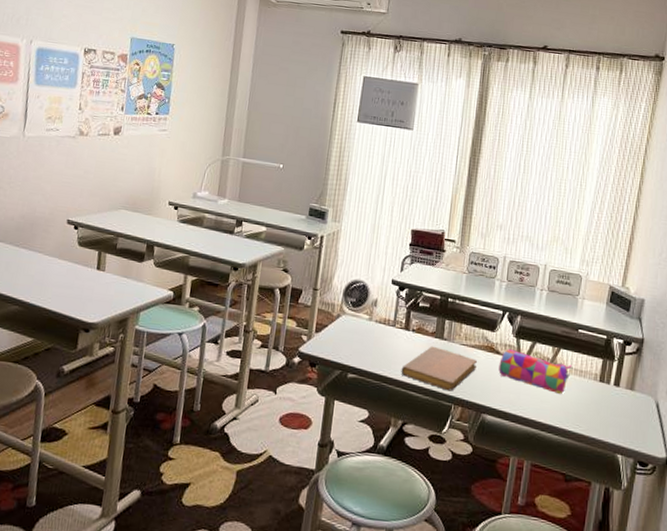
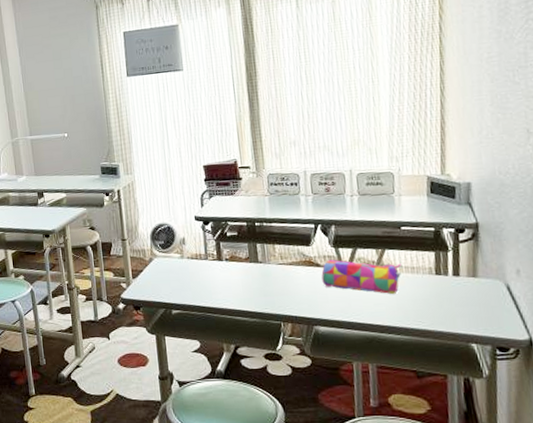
notebook: present [401,346,478,391] -> none [222,270,299,310]

